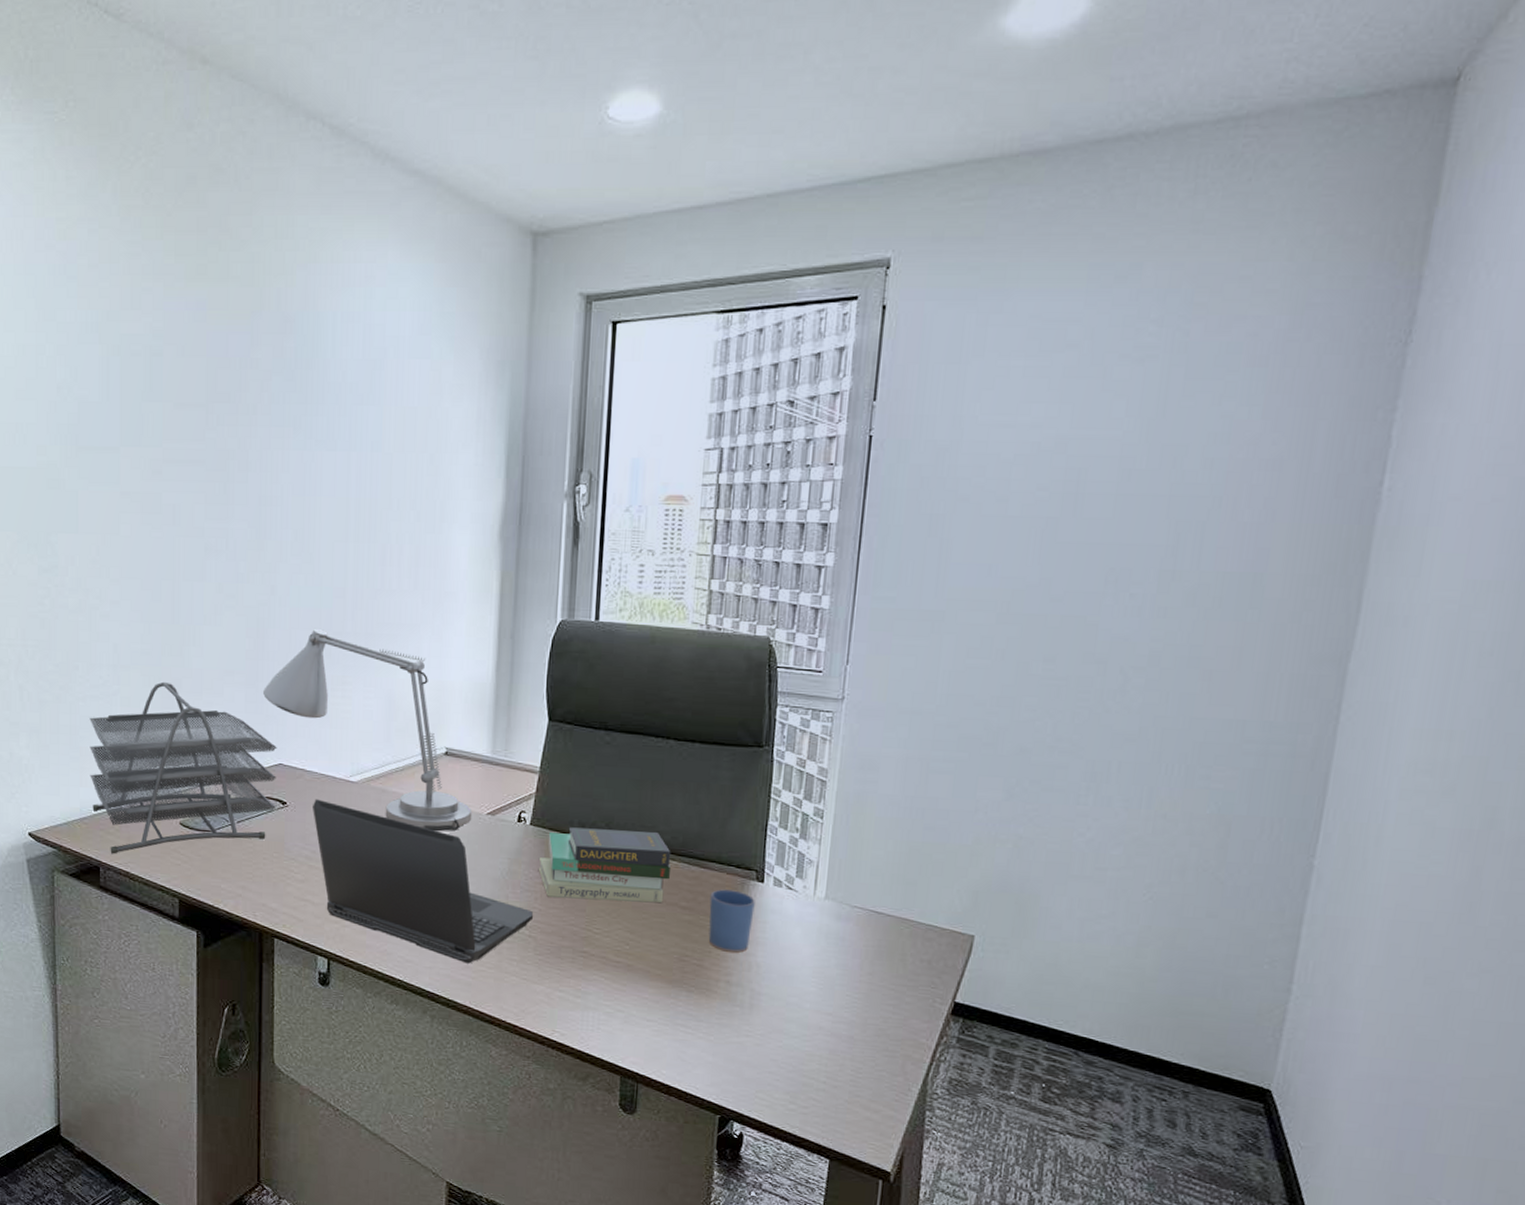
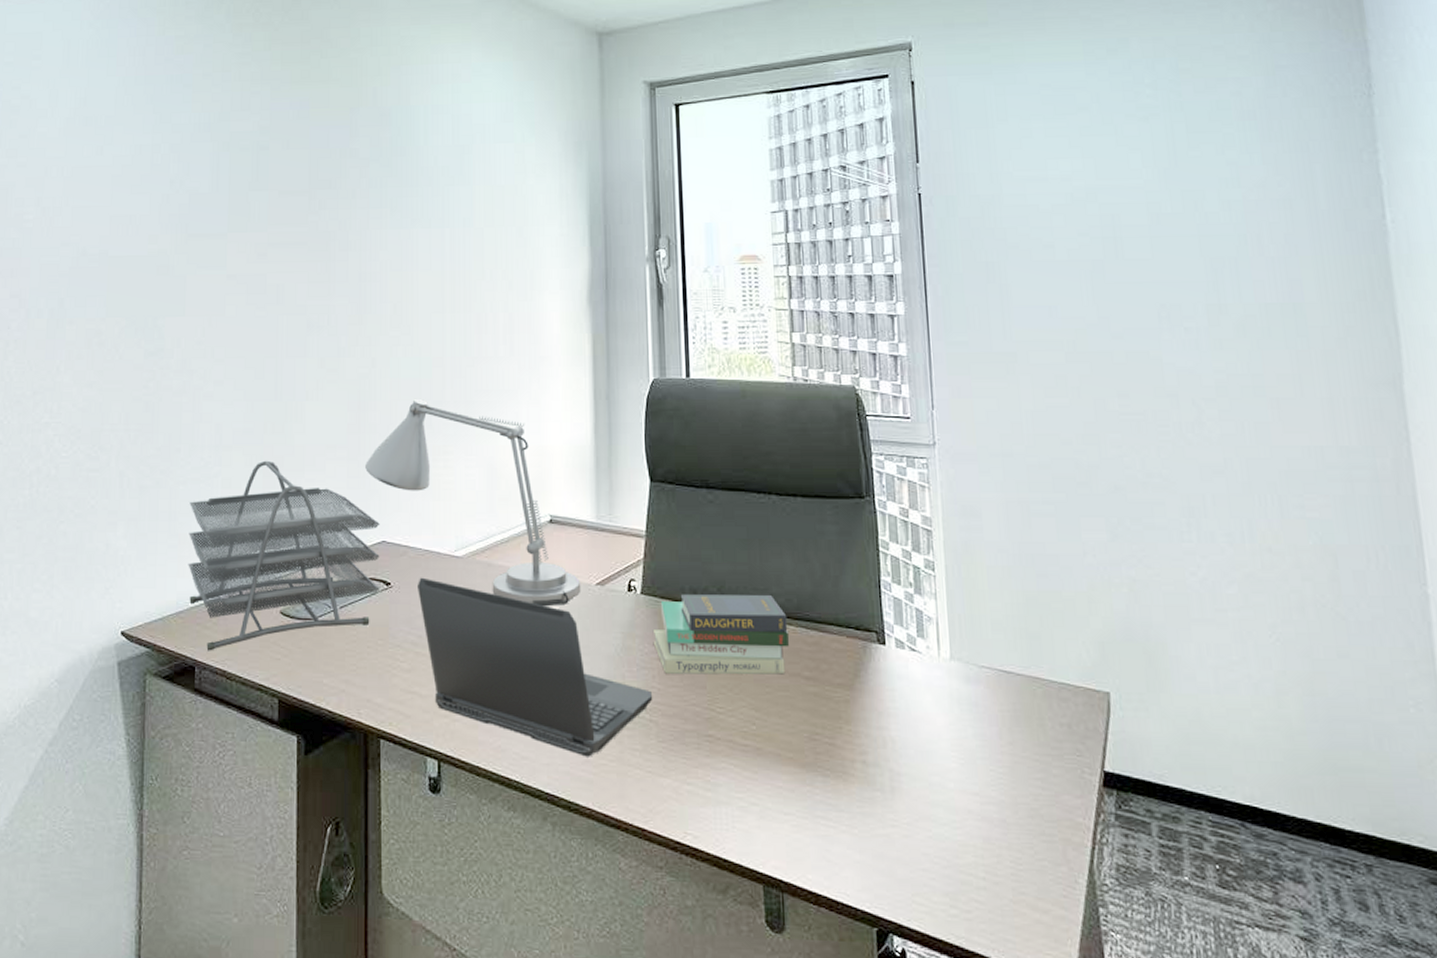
mug: present [708,889,755,953] -> none [833,655,881,727]

